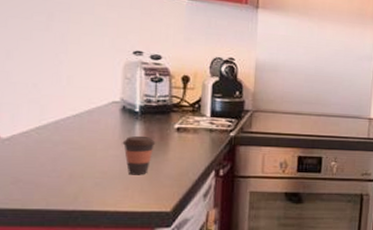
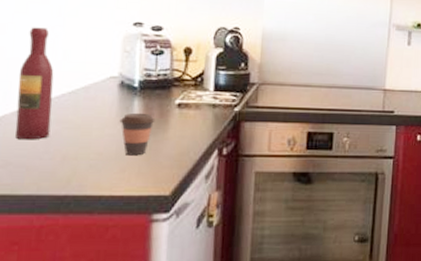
wine bottle: none [23,53,59,159] -> present [15,27,54,140]

